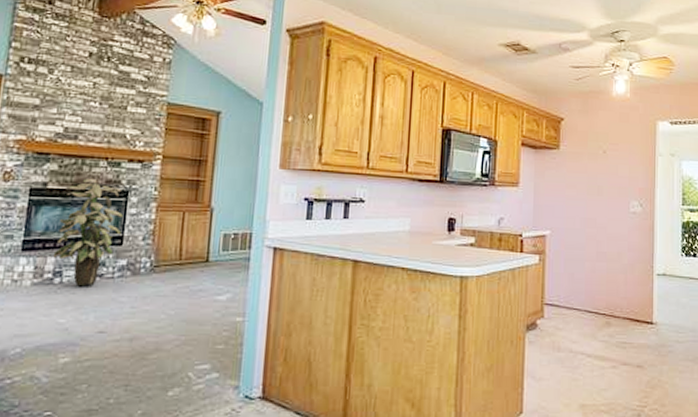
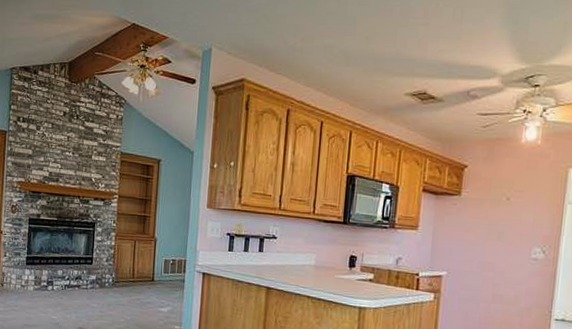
indoor plant: present [53,178,123,287] -> none [46,212,92,294]

